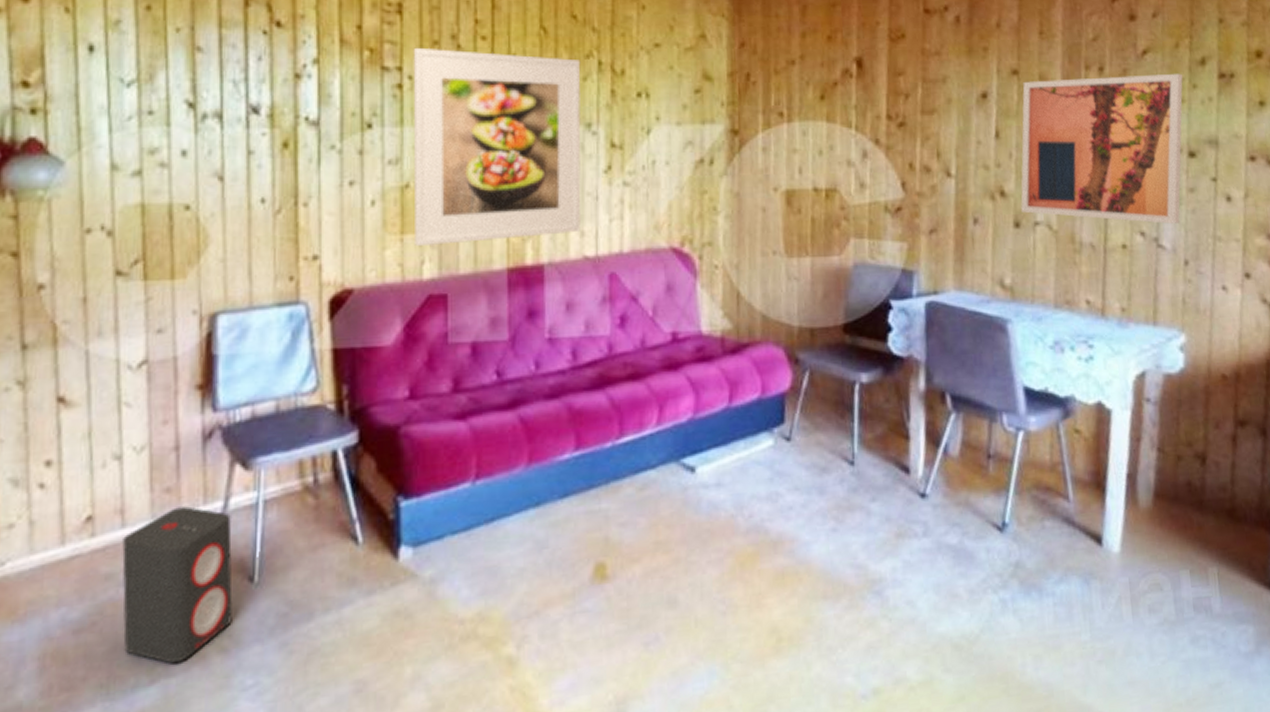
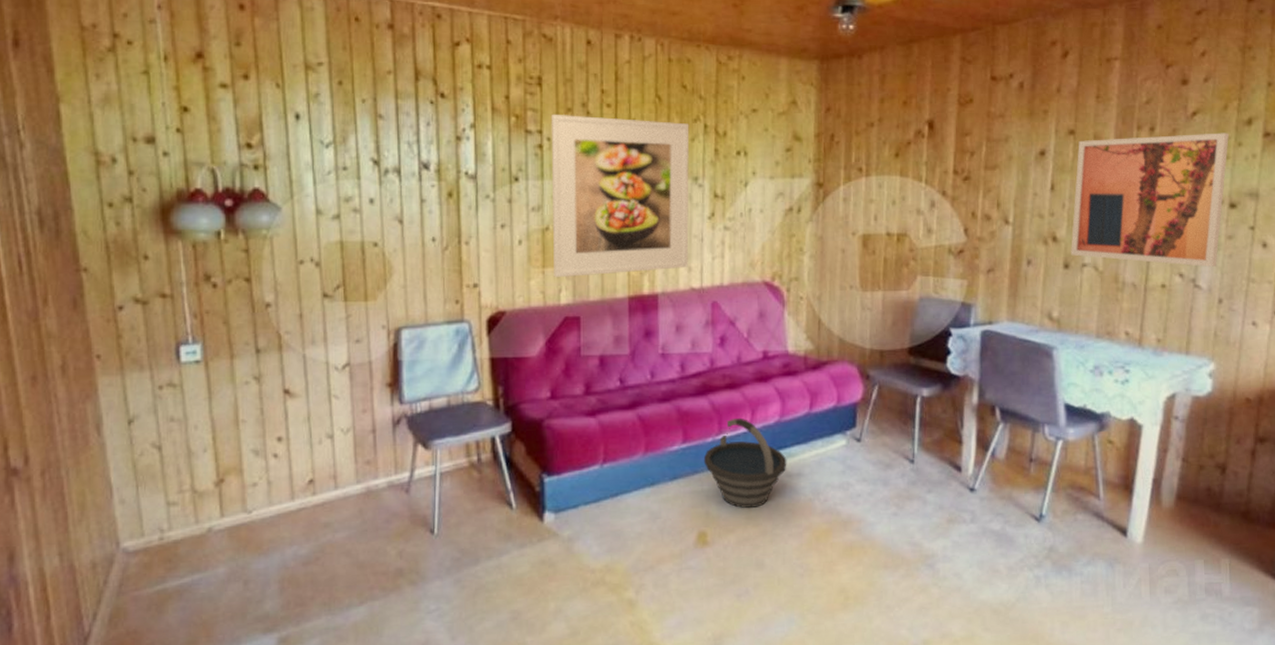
speaker: present [122,506,233,664] -> none [336,475,419,591]
bucket: none [601,415,703,530] -> present [703,417,787,508]

